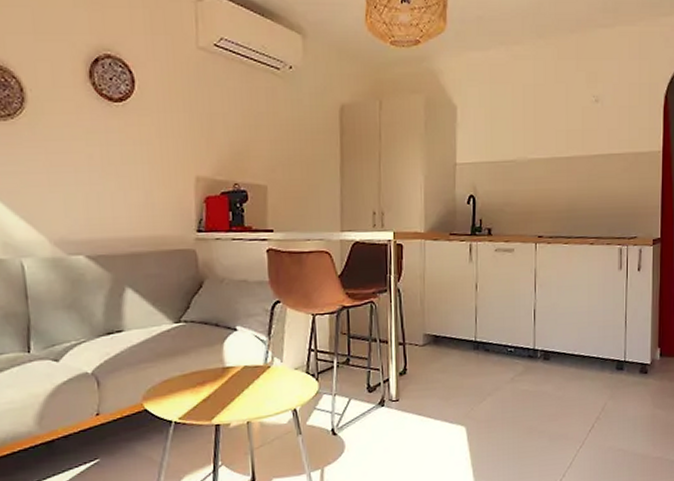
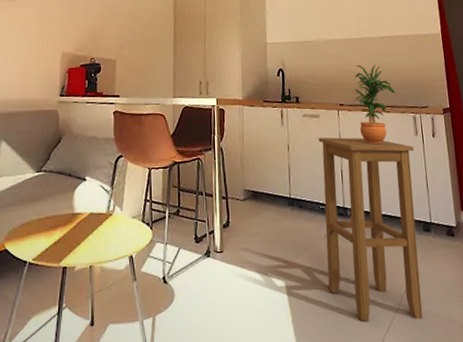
stool: none [511,273,617,460] -> present [318,137,423,321]
potted plant: none [556,188,603,281] -> present [354,64,396,145]

